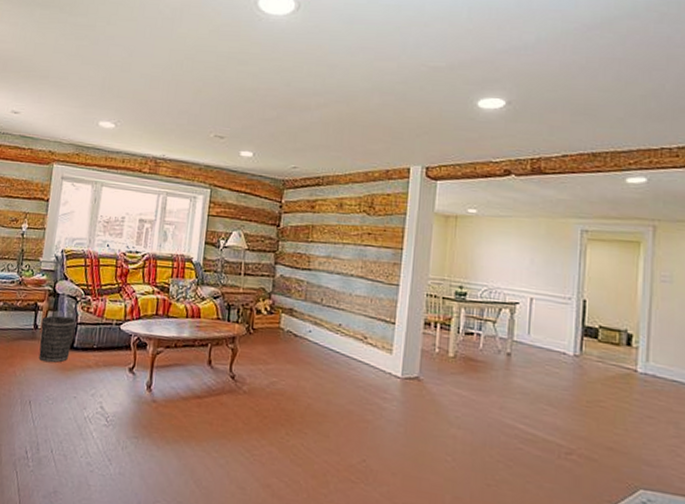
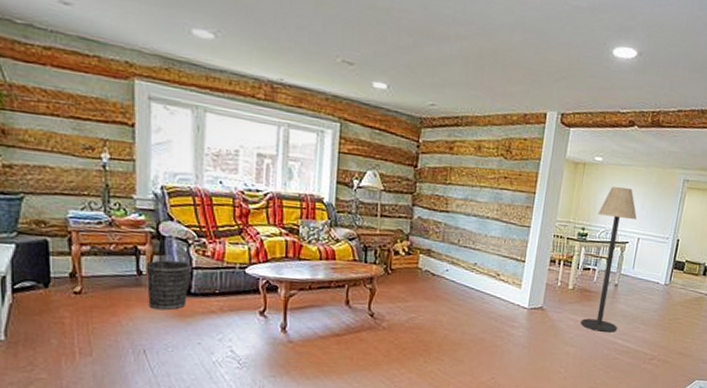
floor lamp: none [467,239,526,414] -> present [580,186,637,333]

